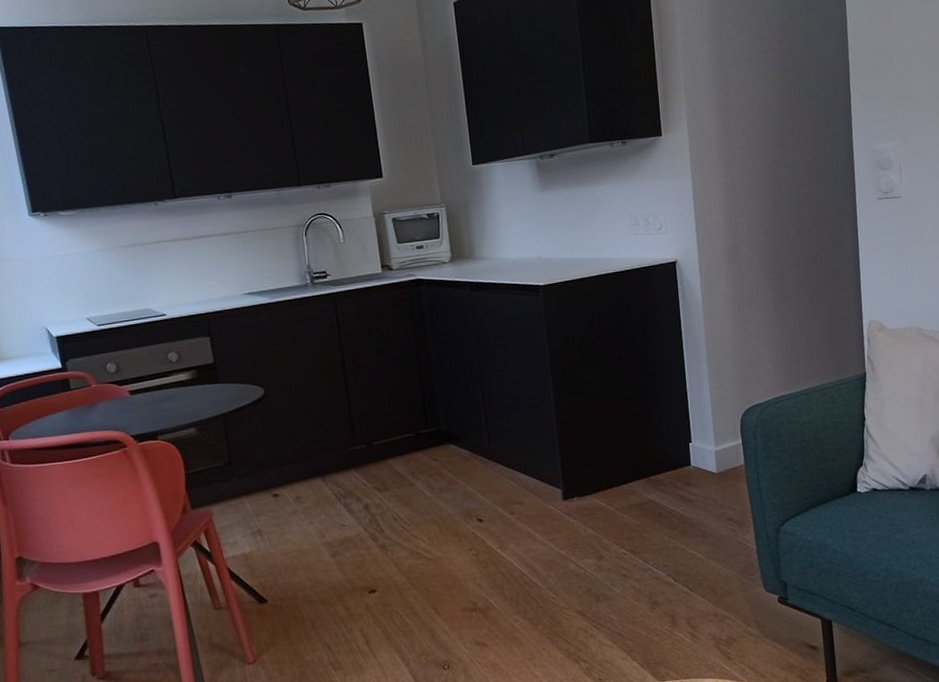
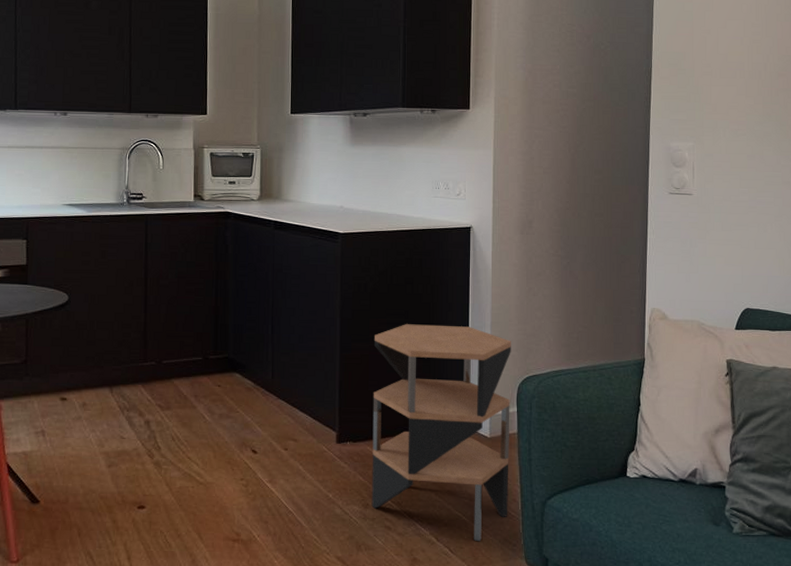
side table: none [589,364,743,577] -> present [371,324,511,542]

